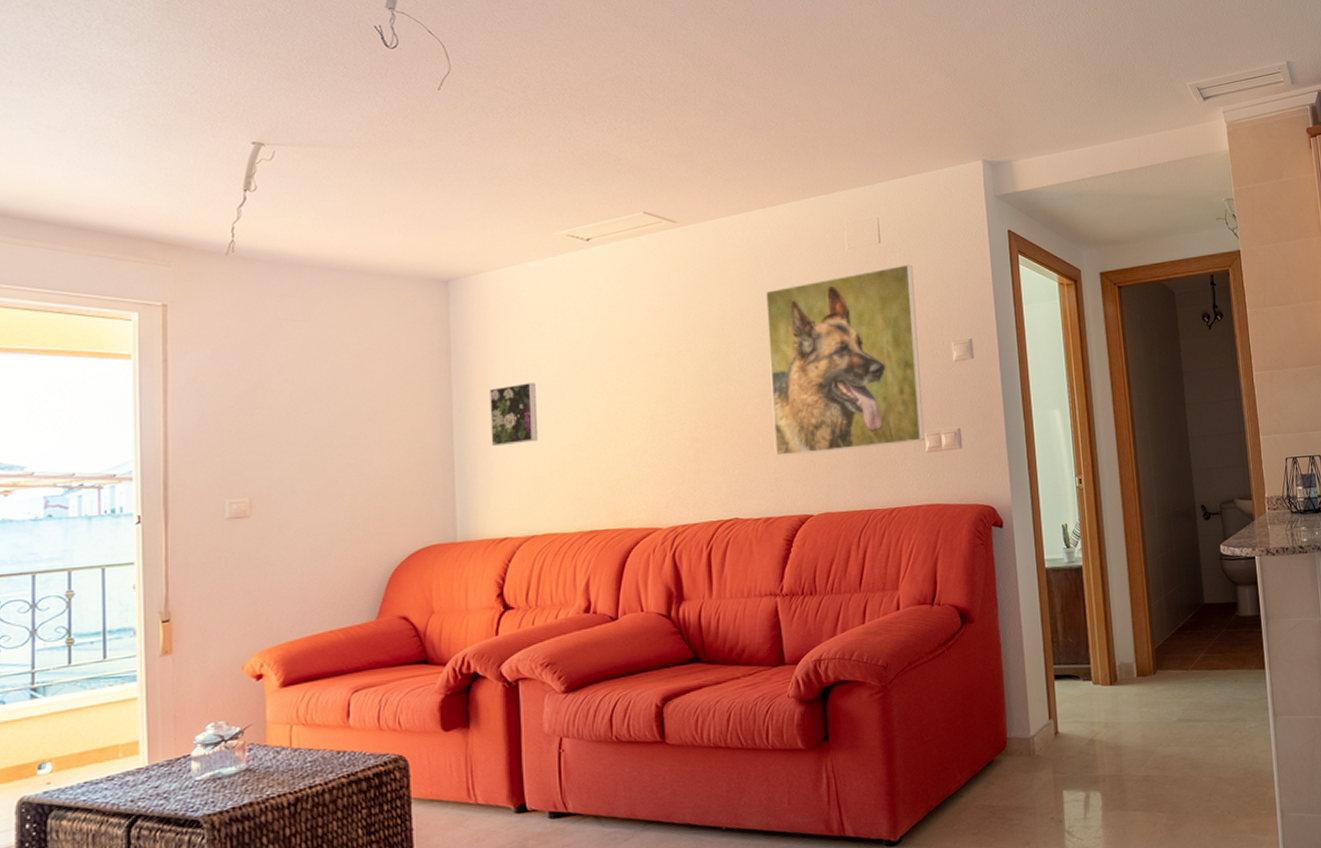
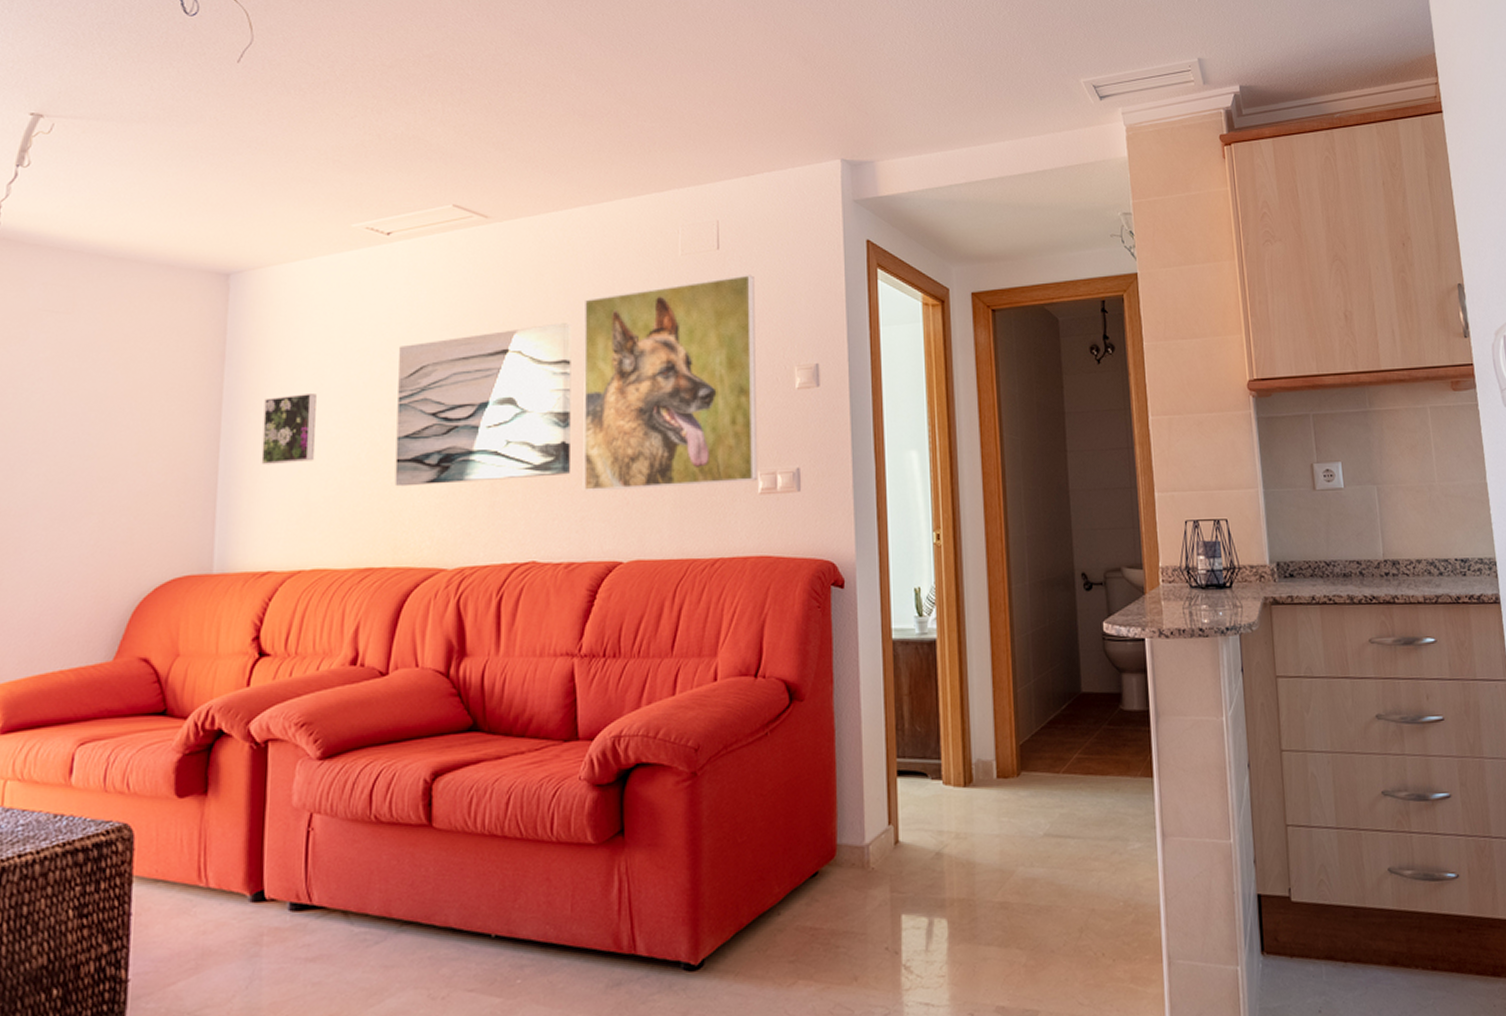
wall art: none [606,312,763,460] -> present [394,323,572,487]

